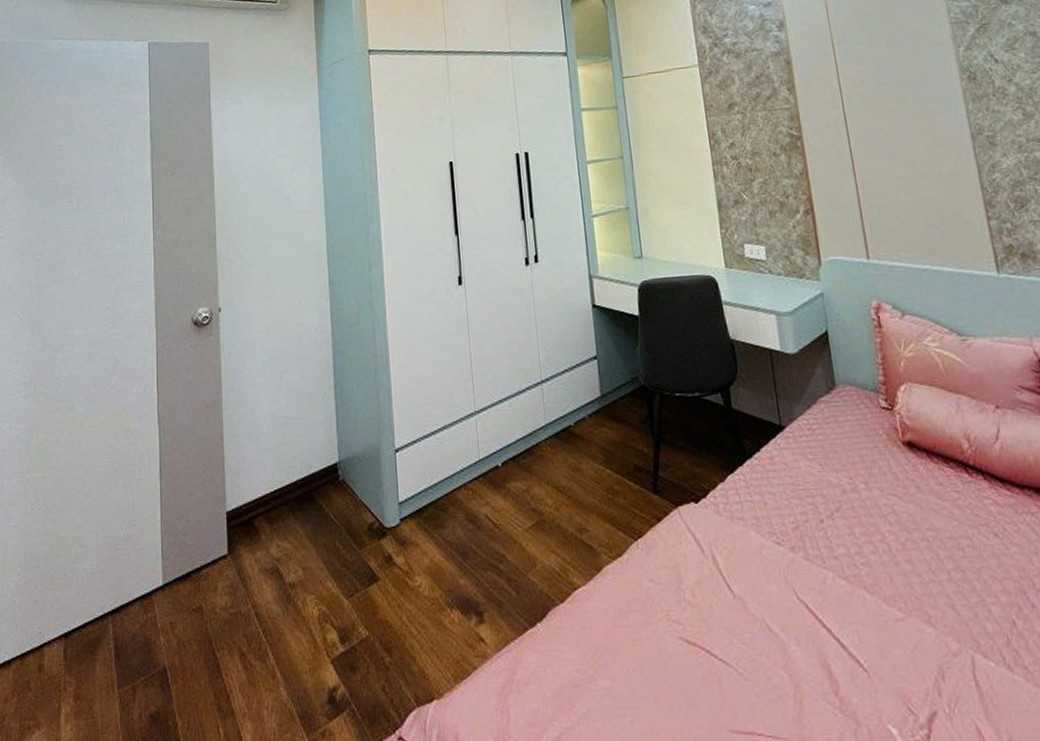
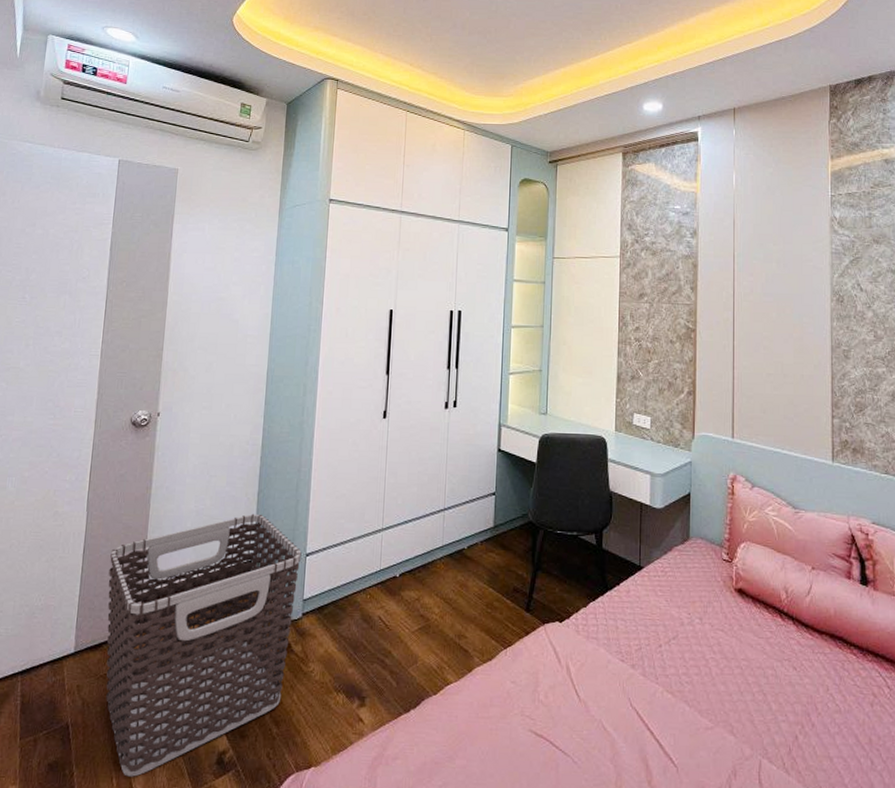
clothes hamper: none [188,408,391,725] -> present [106,513,302,777]

